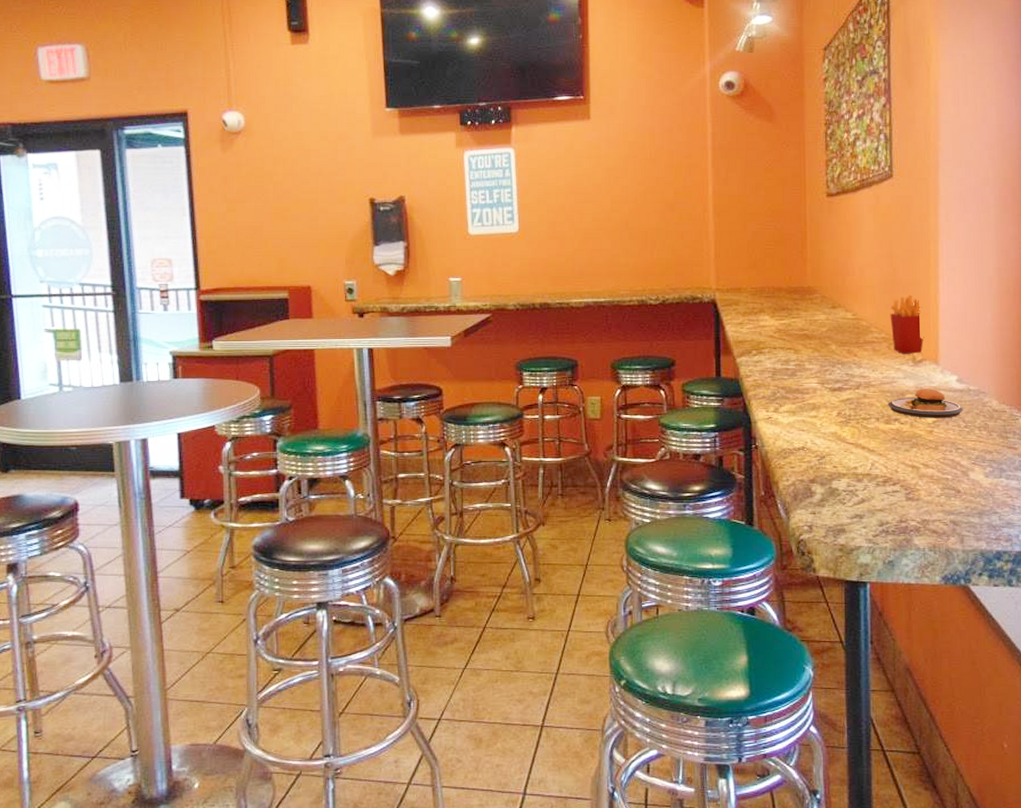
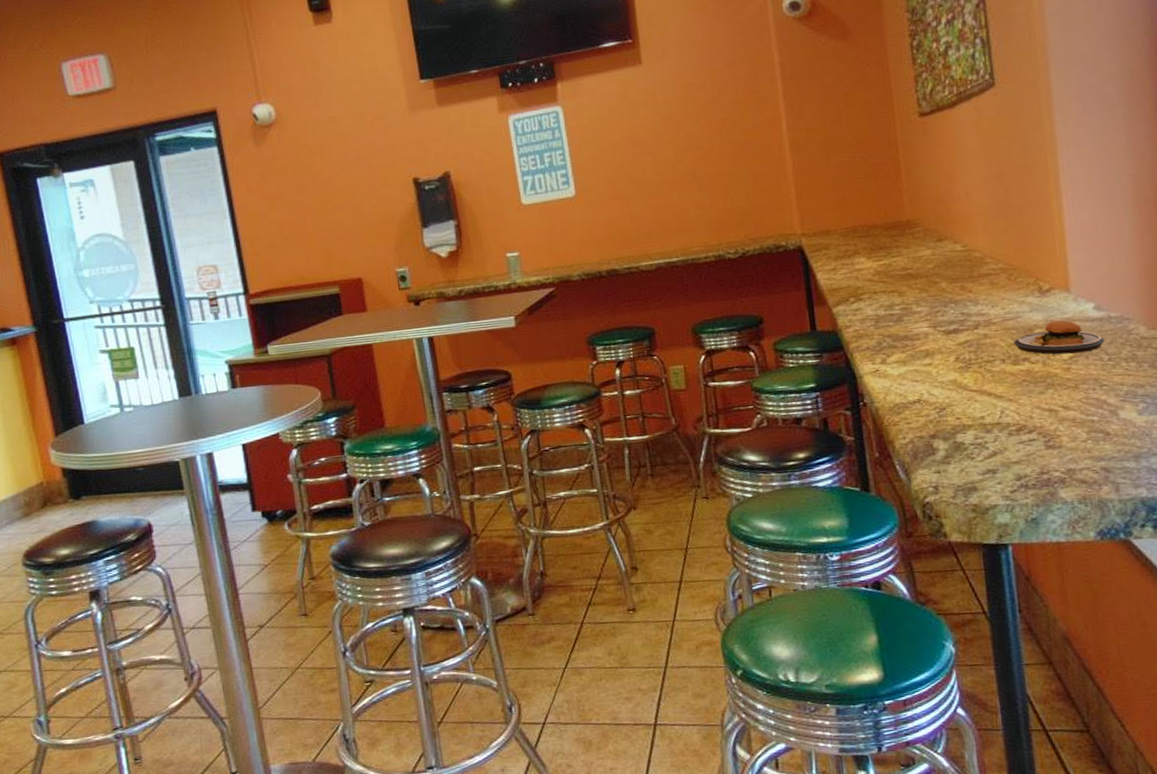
french fries: present [890,294,924,354] -> none [1006,216,1050,284]

